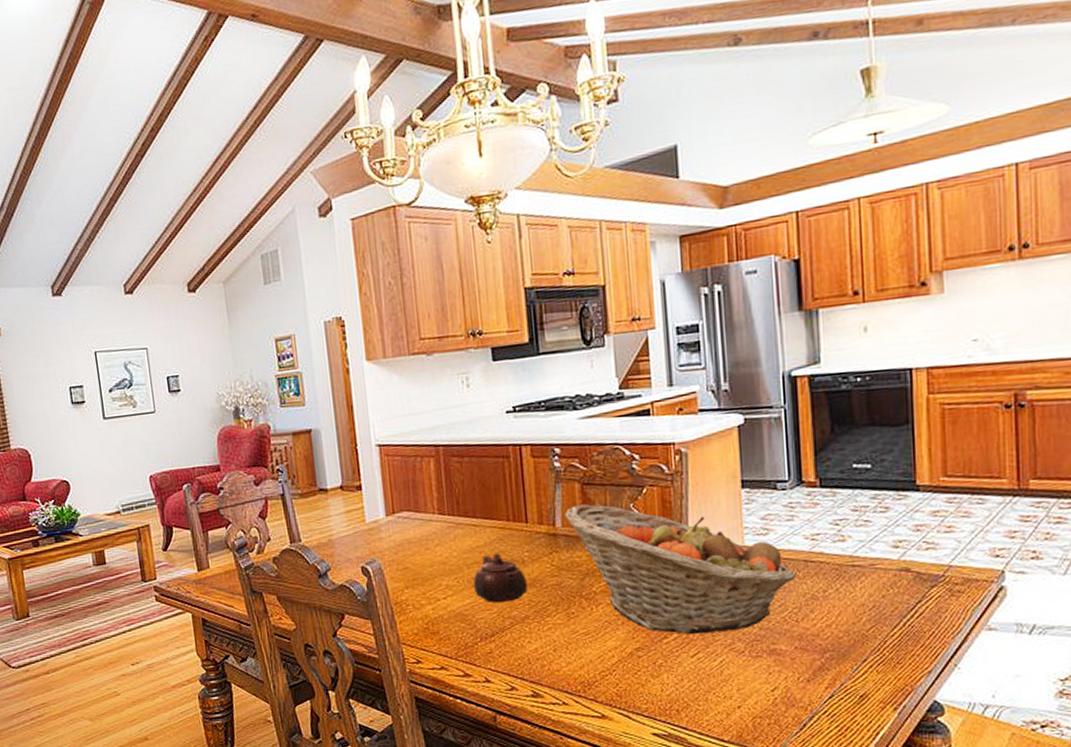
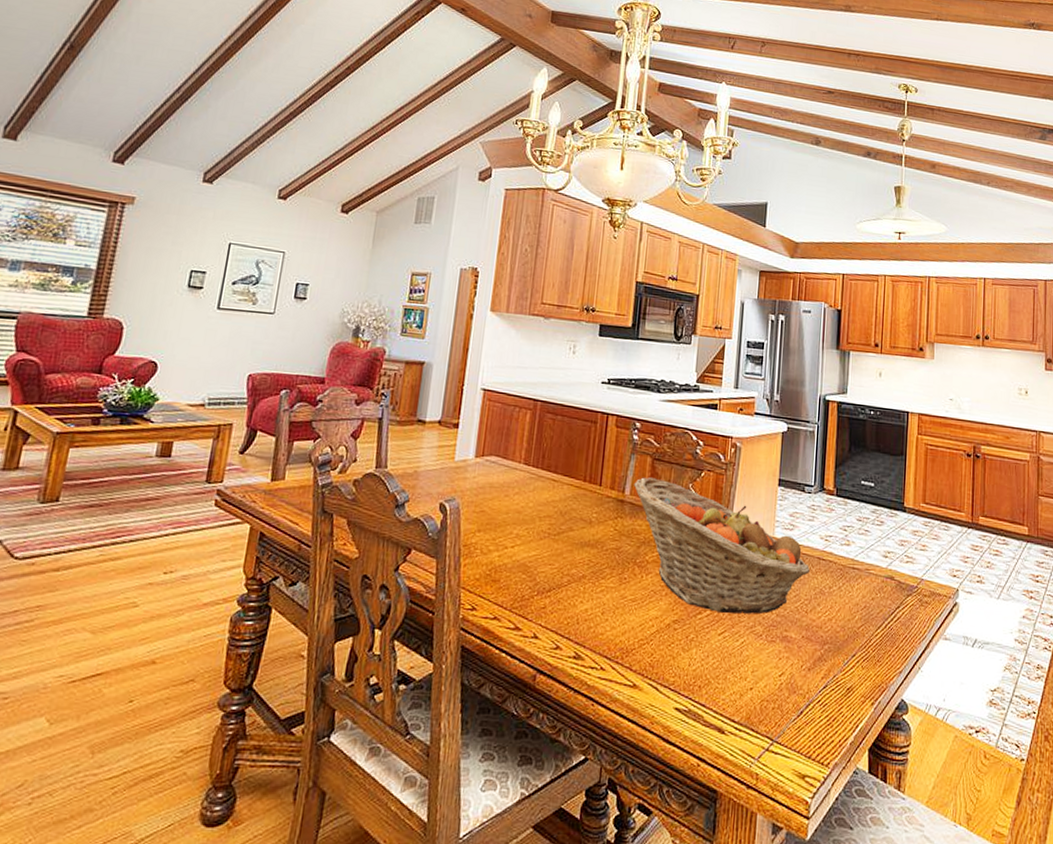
teapot: present [473,553,528,603] -> none [541,510,590,559]

